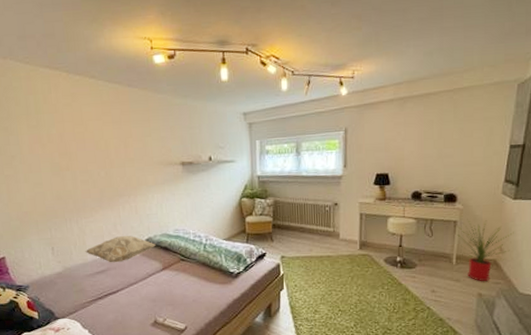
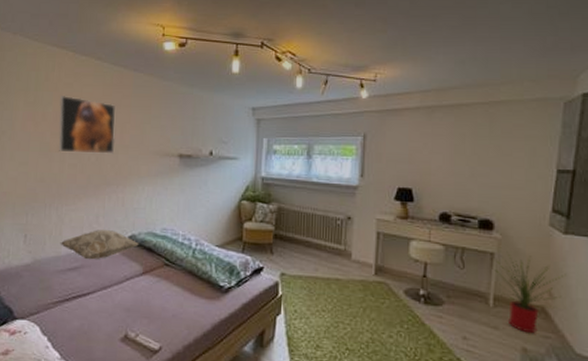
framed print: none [61,116,121,170] -> present [58,96,116,154]

